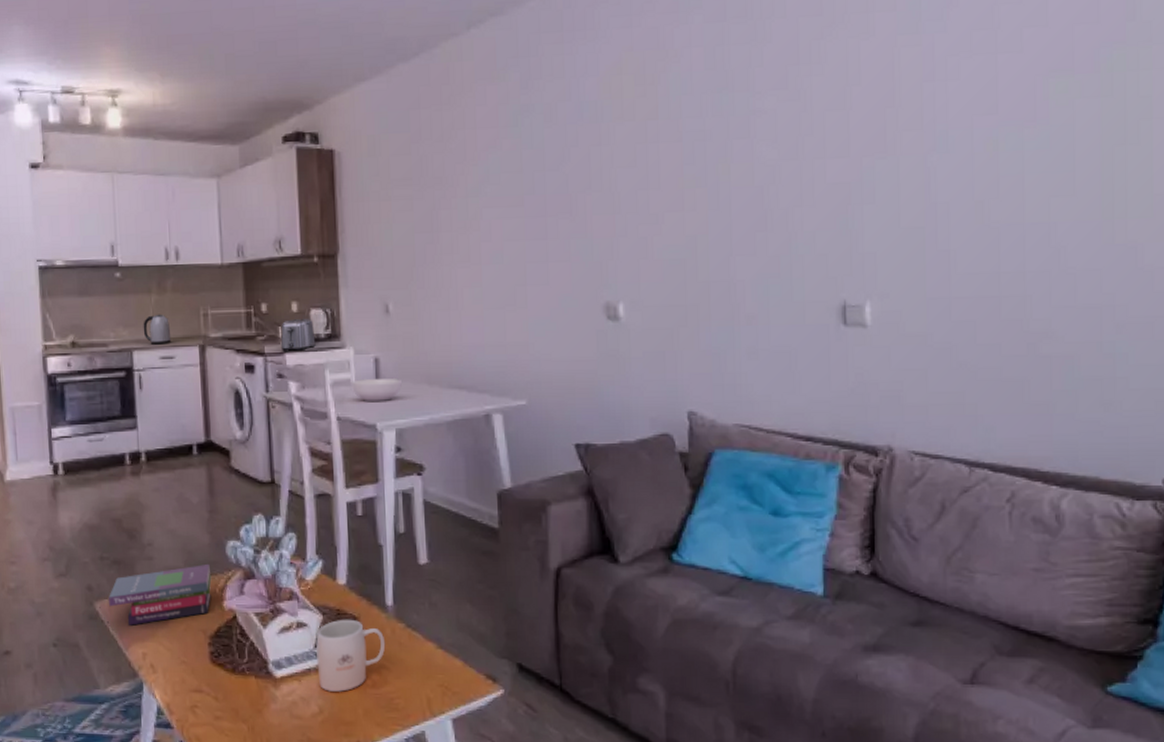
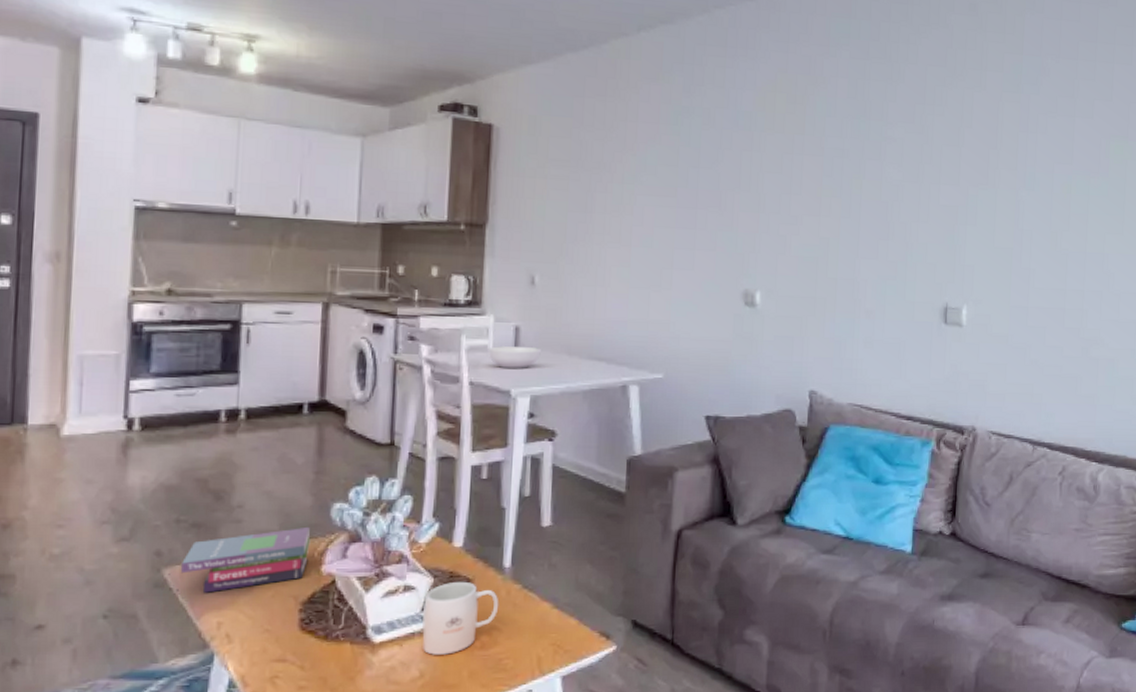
kettle: present [143,314,172,345] -> none [258,267,291,299]
toaster: present [280,319,316,352] -> none [415,283,454,316]

